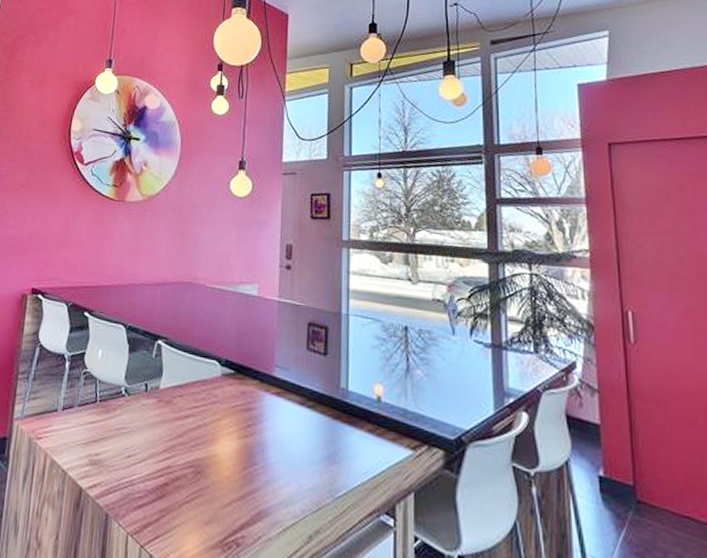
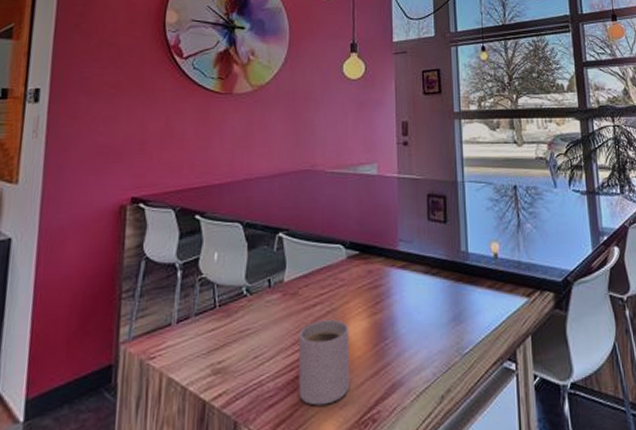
mug: none [166,432,220,518] -> present [298,319,350,406]

